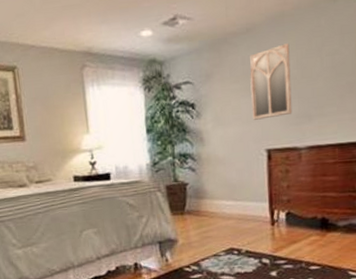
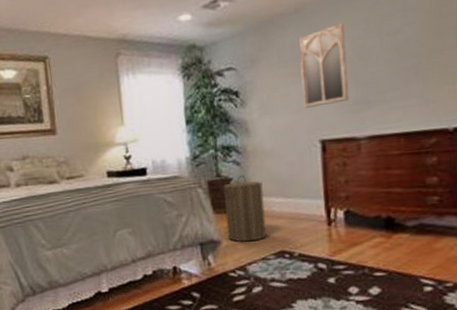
laundry hamper: none [179,180,218,241] -> present [223,175,267,242]

